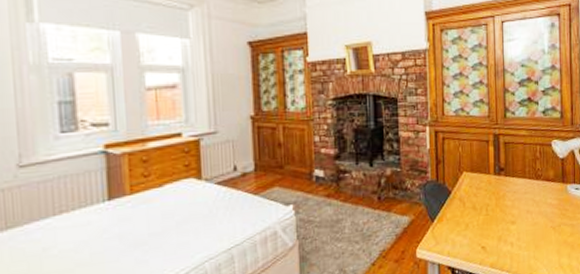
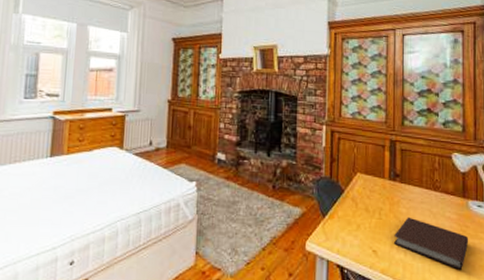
notebook: none [501,208,568,252] -> present [394,217,469,270]

